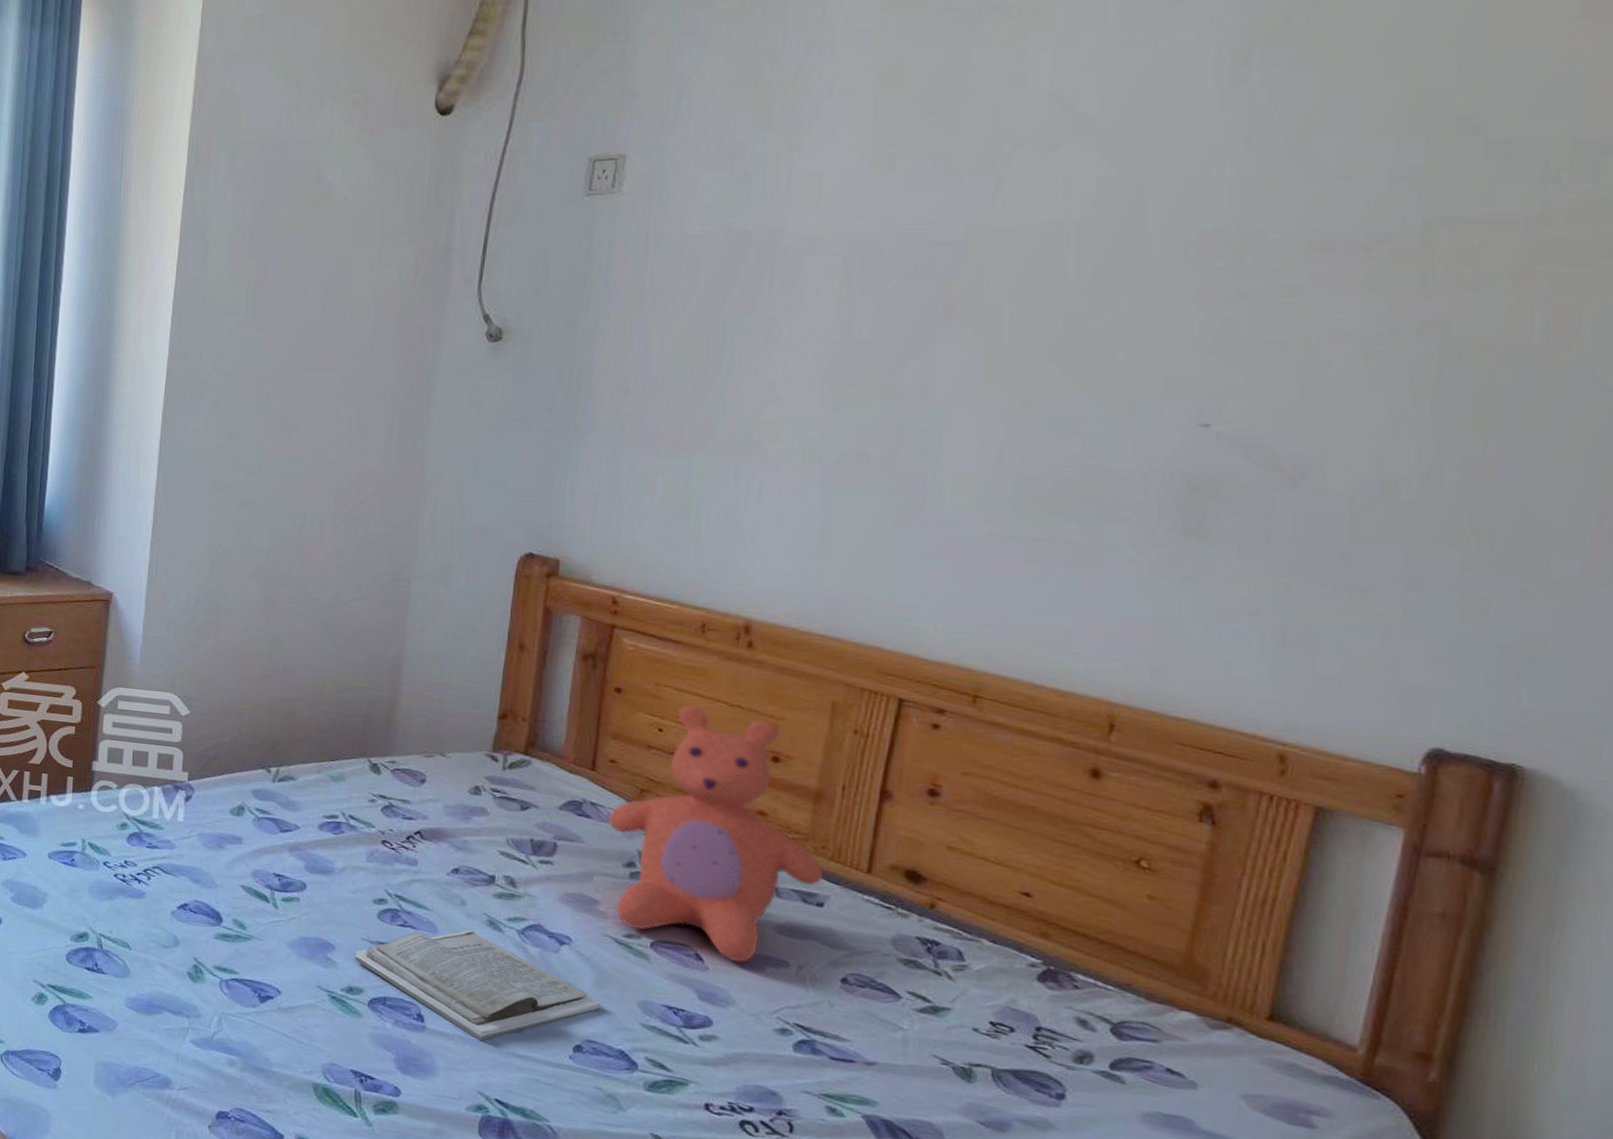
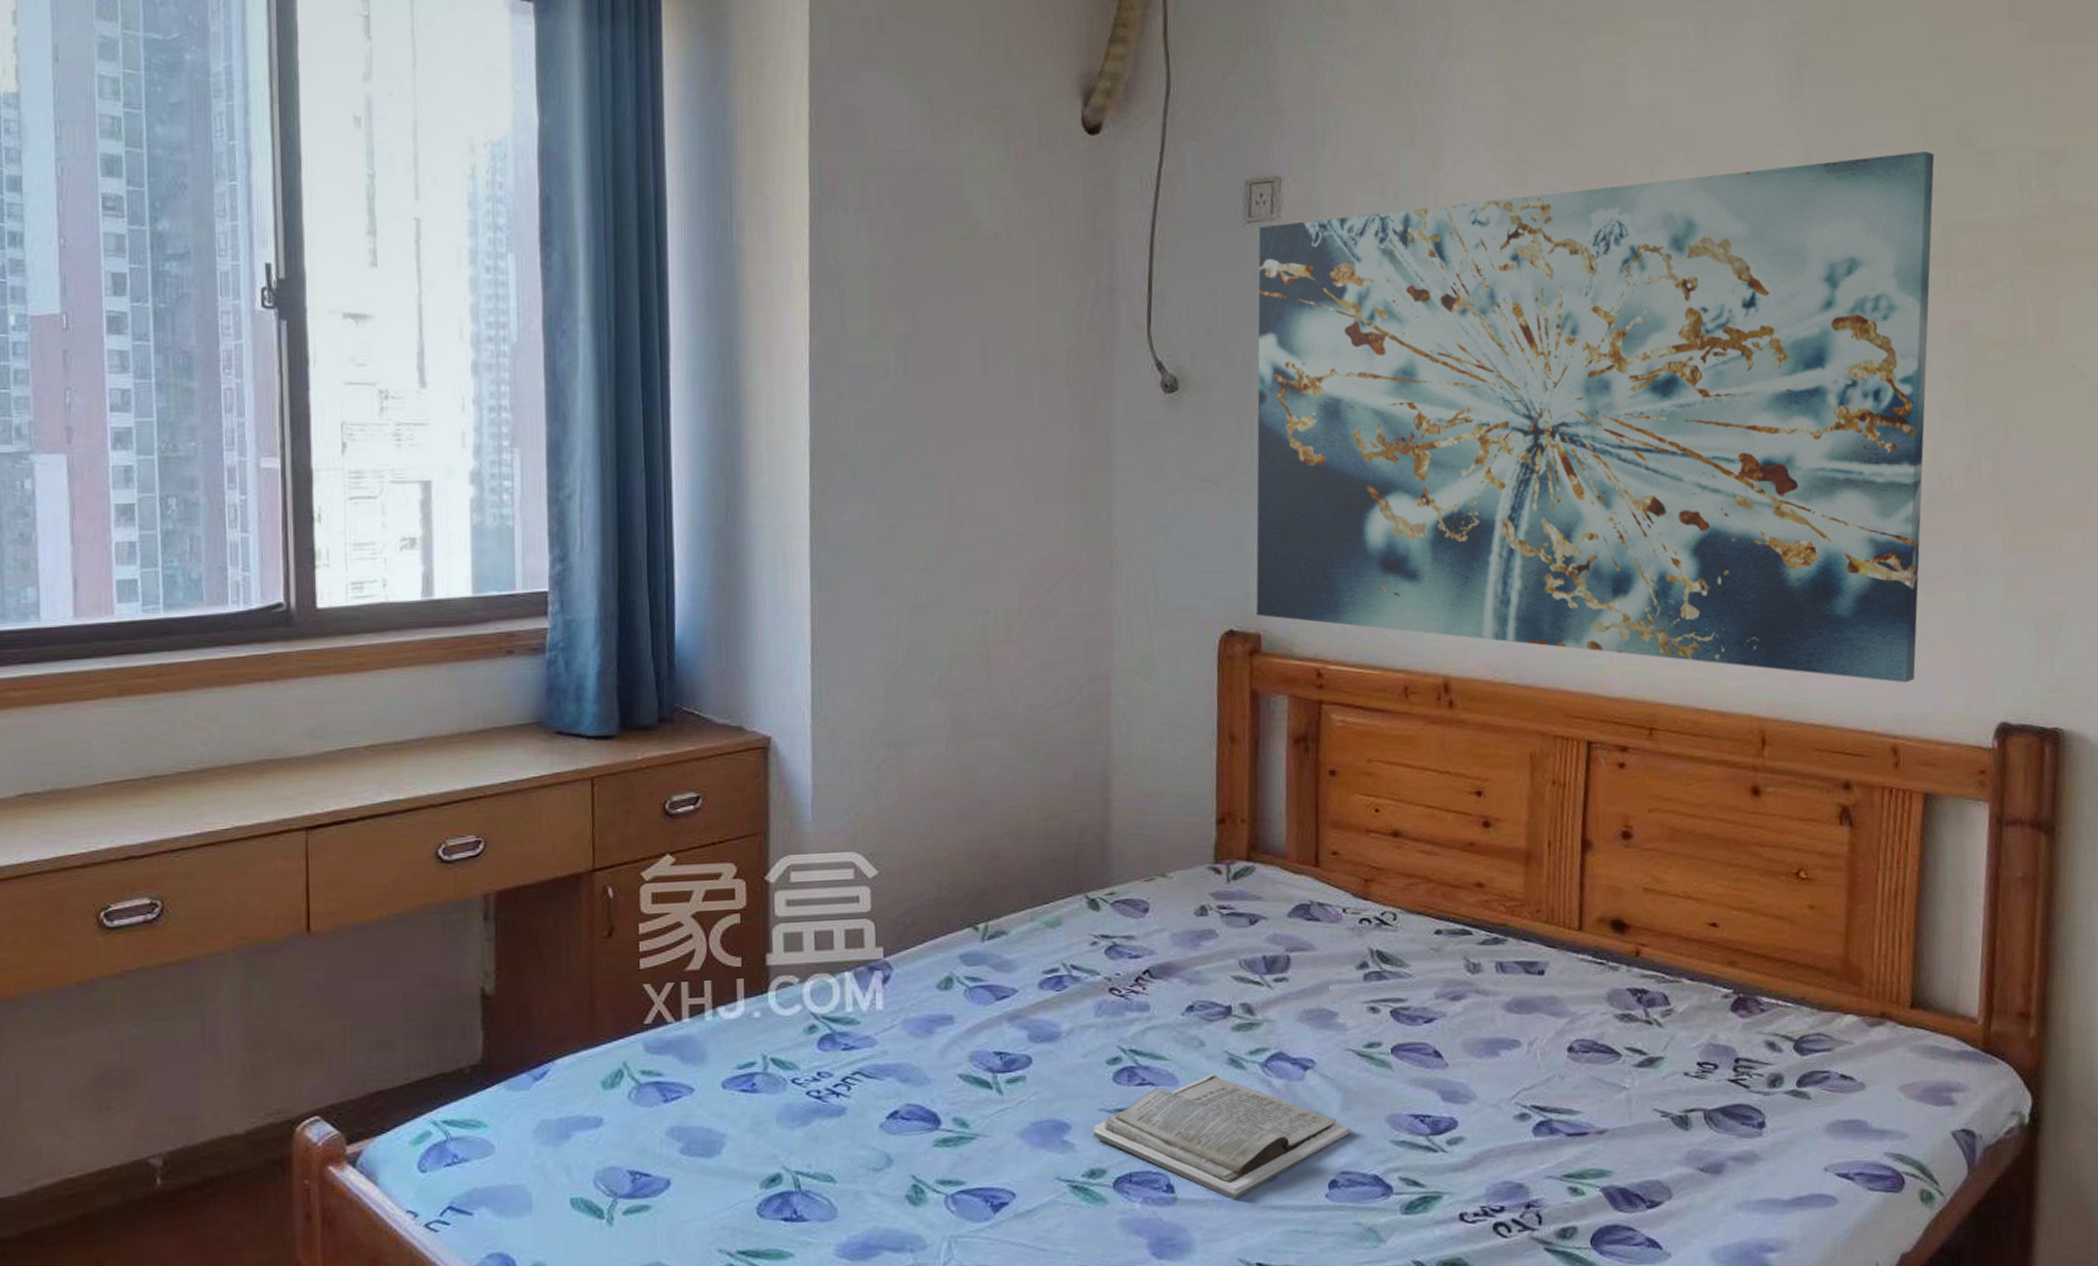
wall art: none [558,140,1422,692] -> present [1256,151,1935,683]
teddy bear: present [608,705,823,963] -> none [1337,778,1541,1051]

